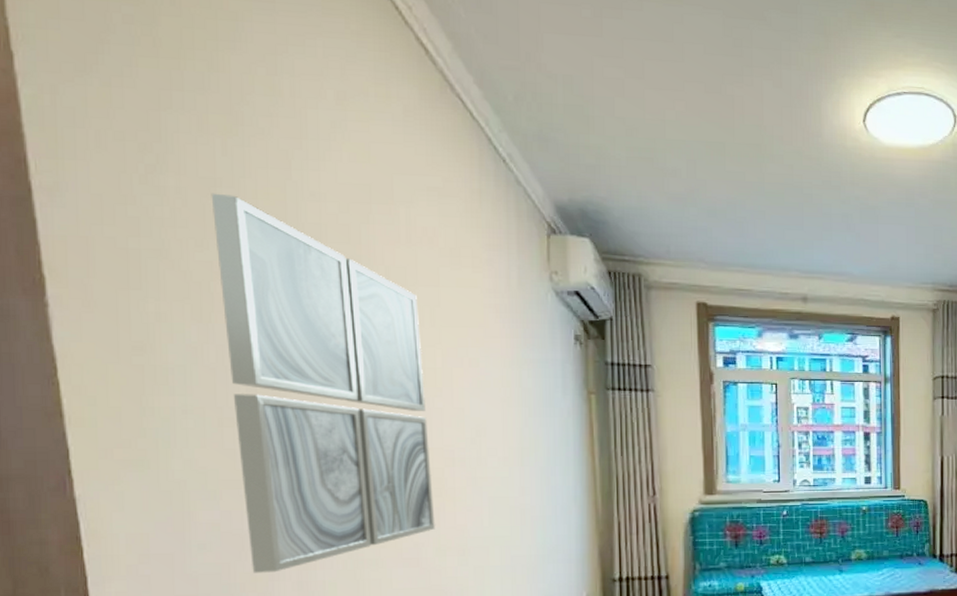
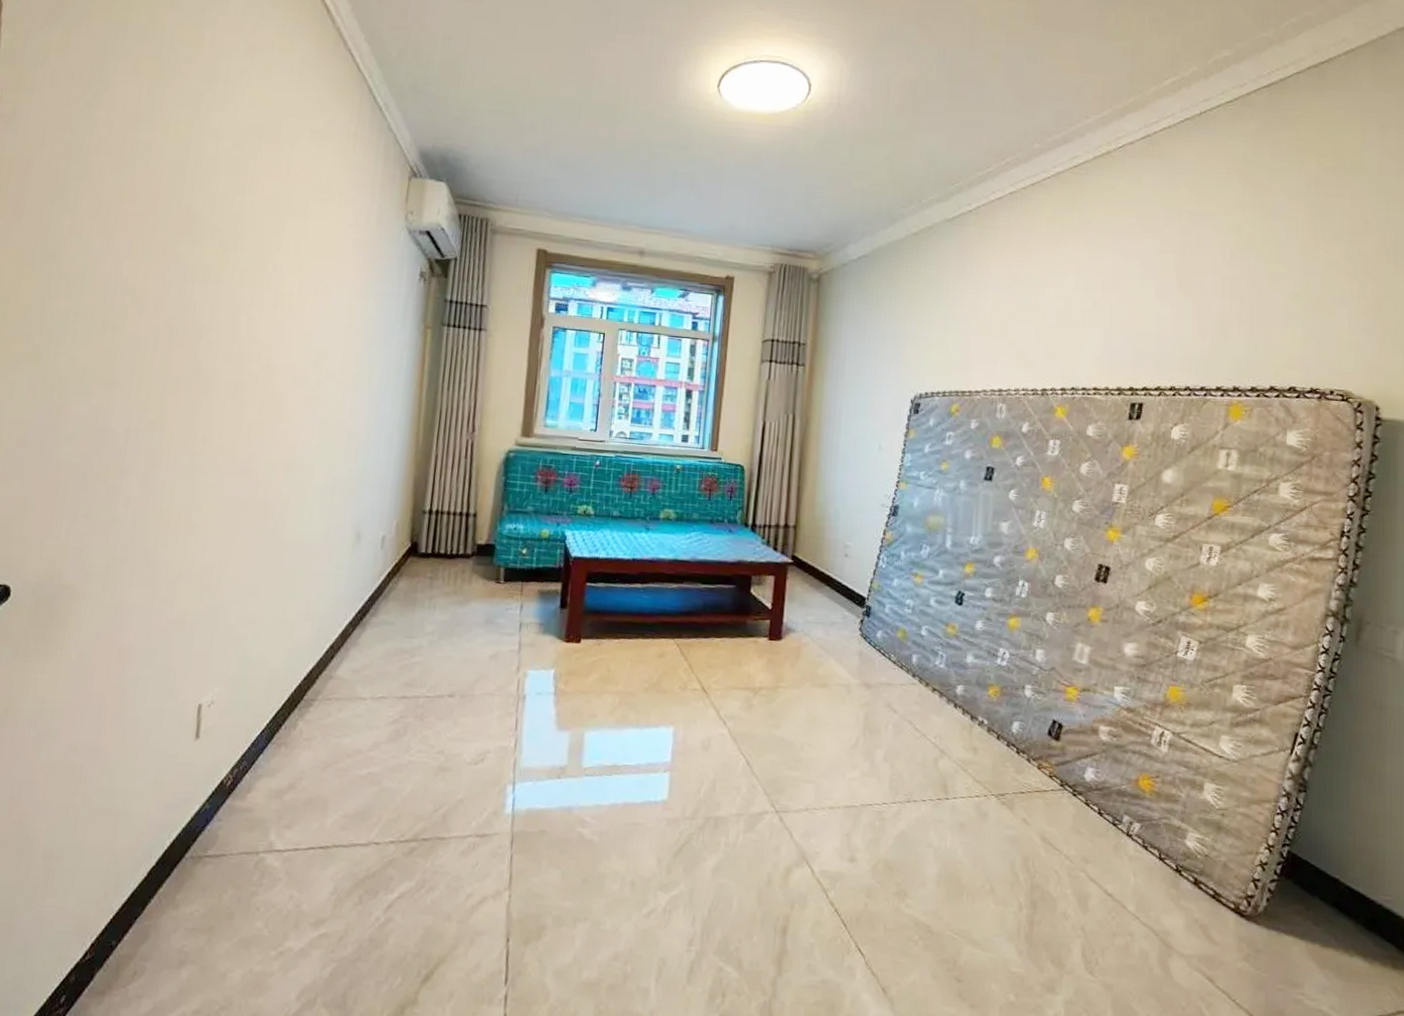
wall art: present [211,193,435,573] -> none [106,126,287,469]

